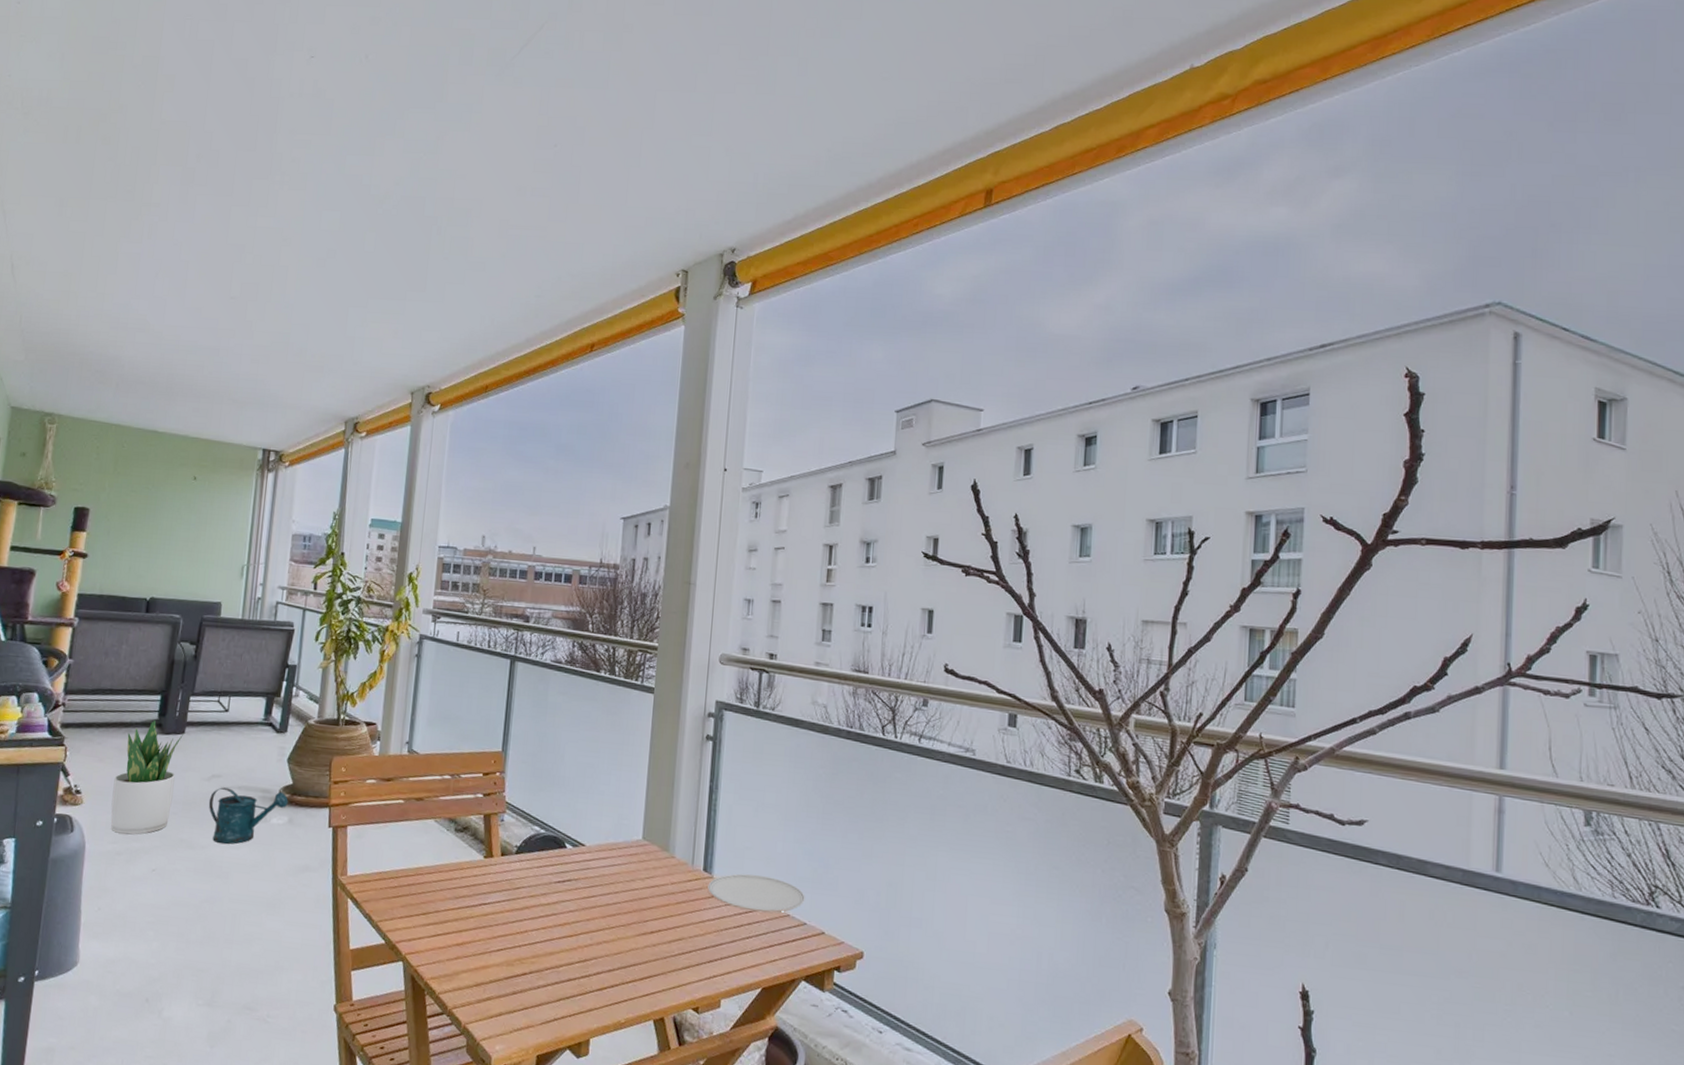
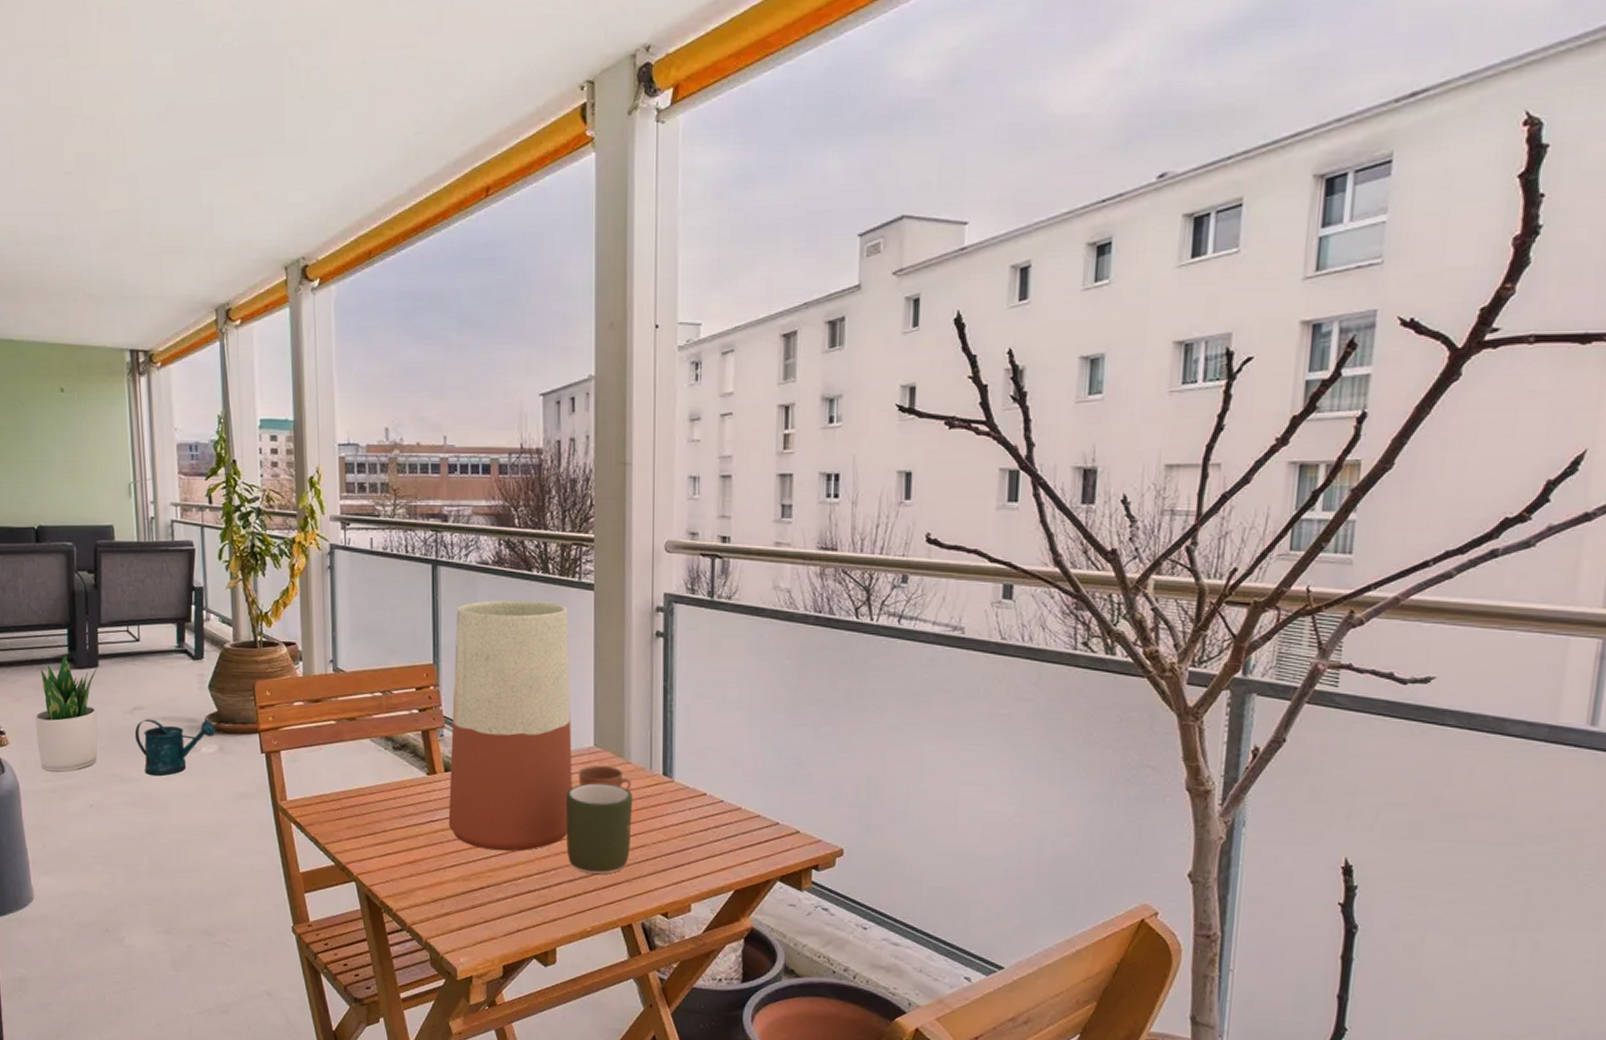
vase: none [499,696,630,938] -> present [448,599,572,851]
mug: none [608,874,674,966] -> present [565,782,632,875]
teacup: none [625,857,674,884] -> present [578,765,631,791]
plate: present [708,873,805,913] -> none [669,775,776,815]

